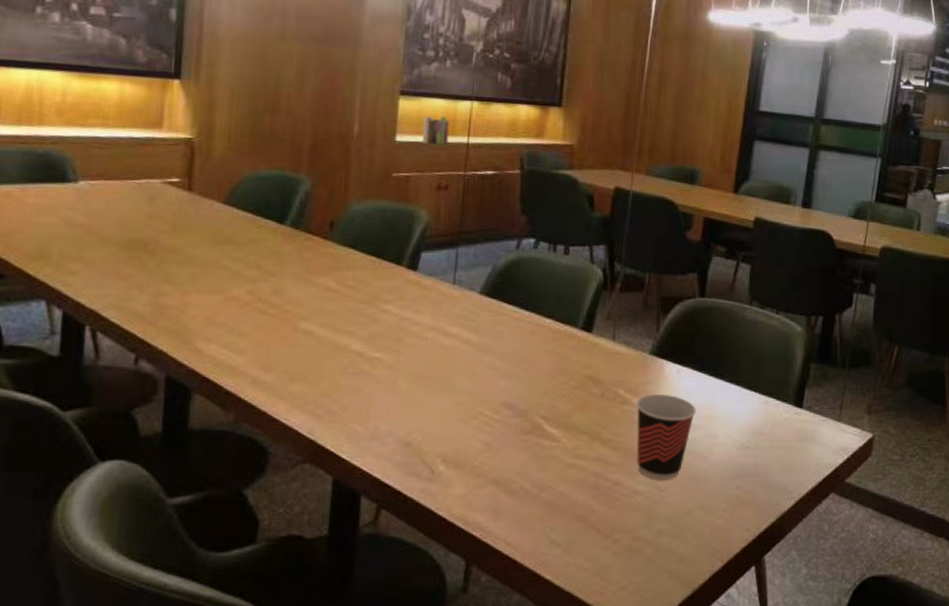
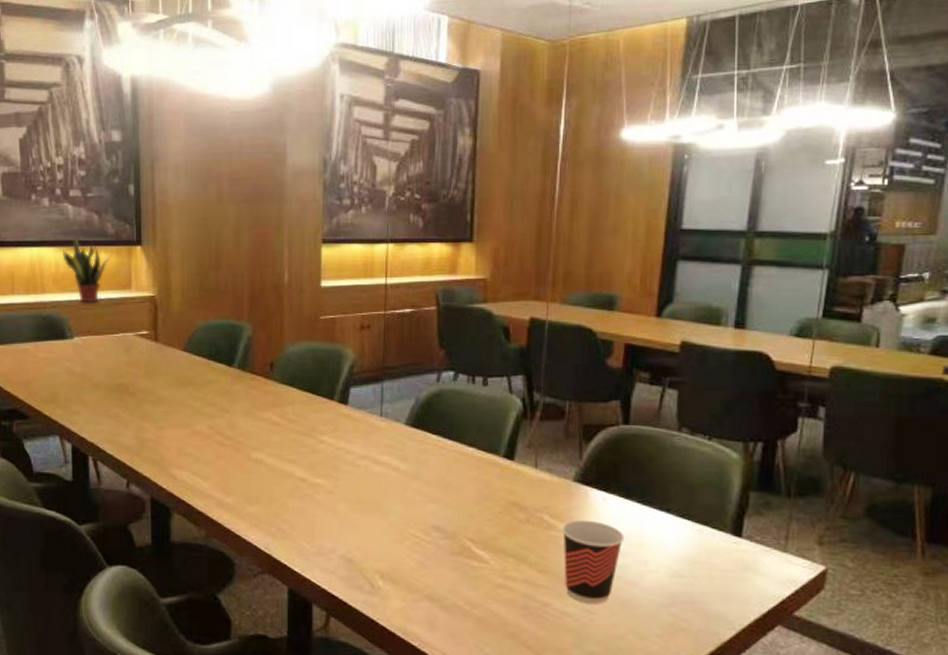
potted plant: none [73,62,140,142] -> present [63,237,112,303]
books: present [422,116,450,146] -> none [344,261,369,288]

